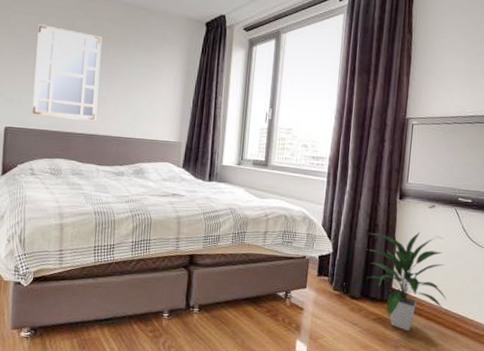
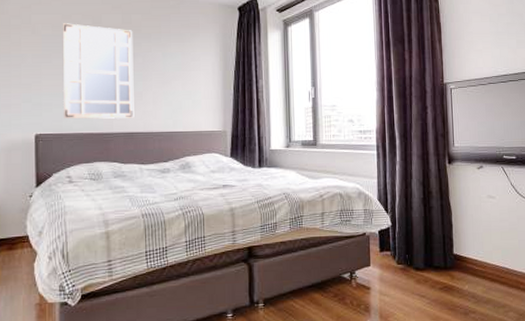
indoor plant: present [366,231,447,332] -> none [423,193,507,296]

